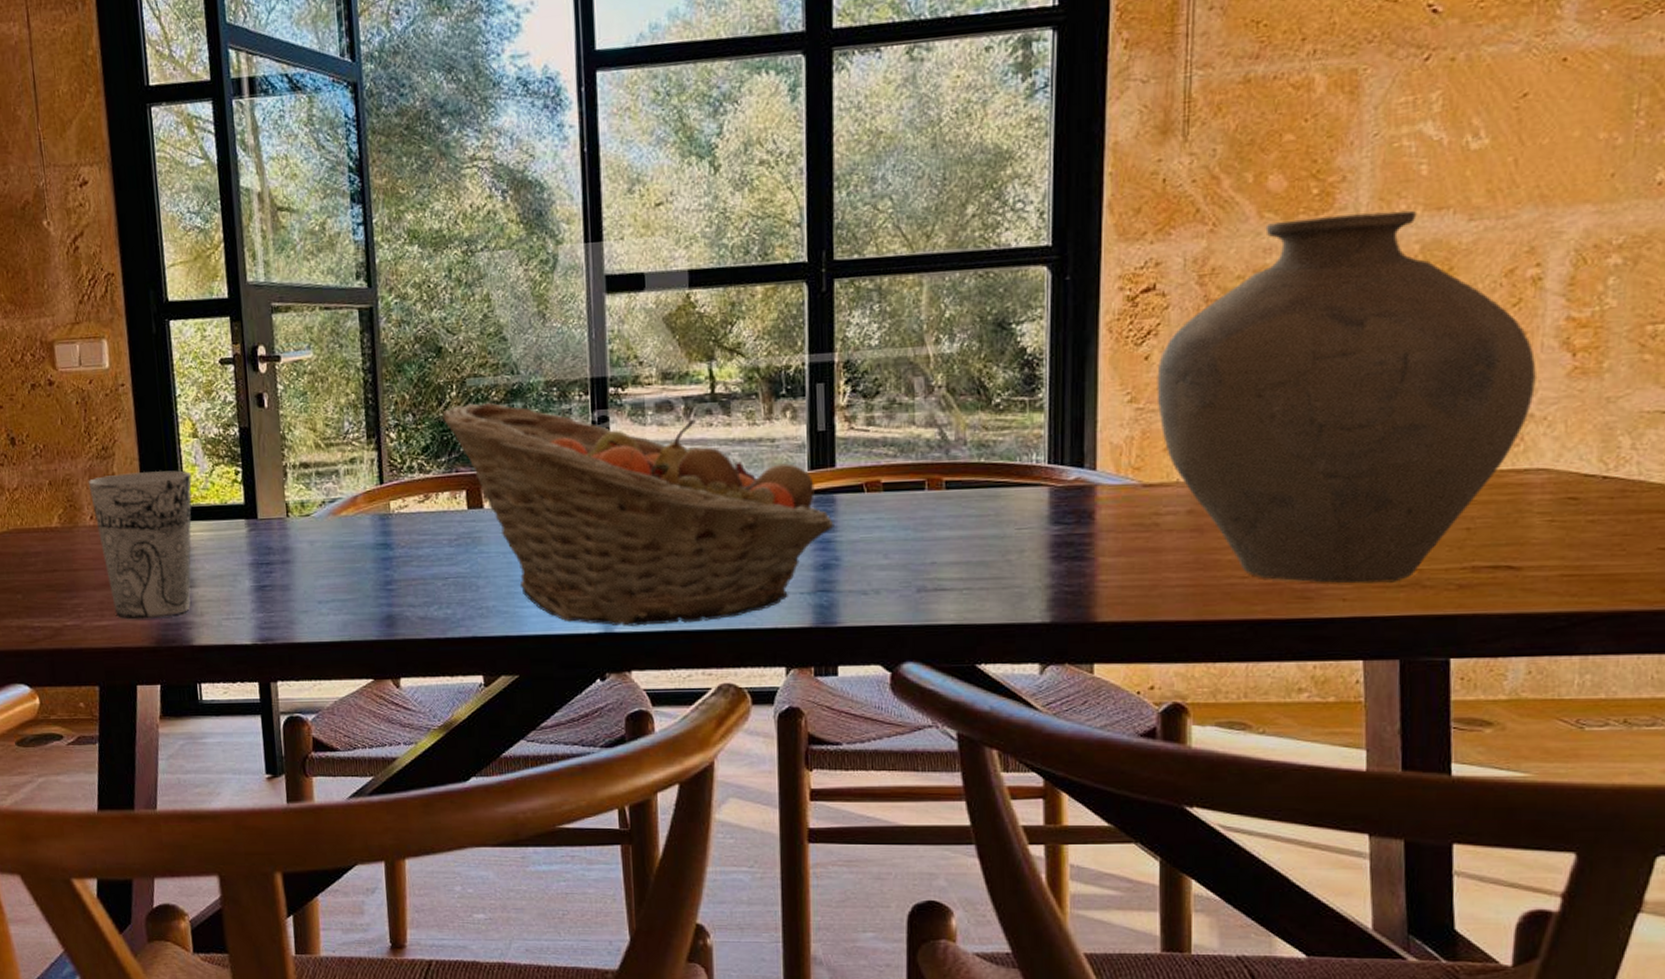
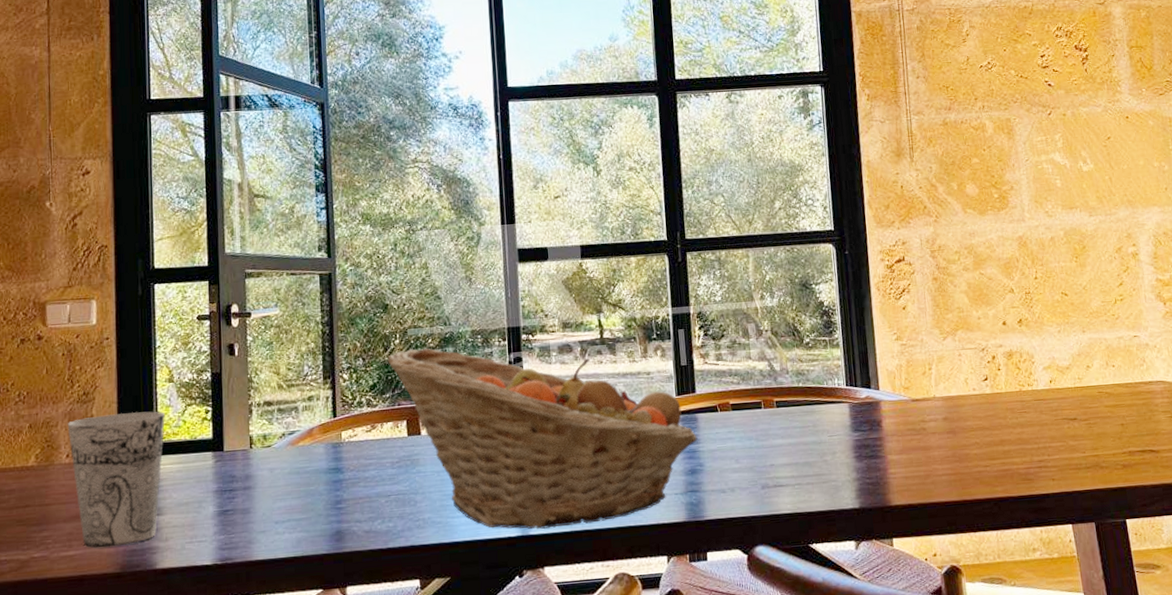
vase: present [1157,210,1536,584] -> none [912,209,1146,468]

